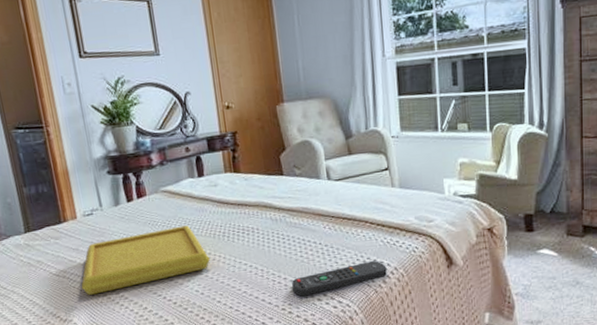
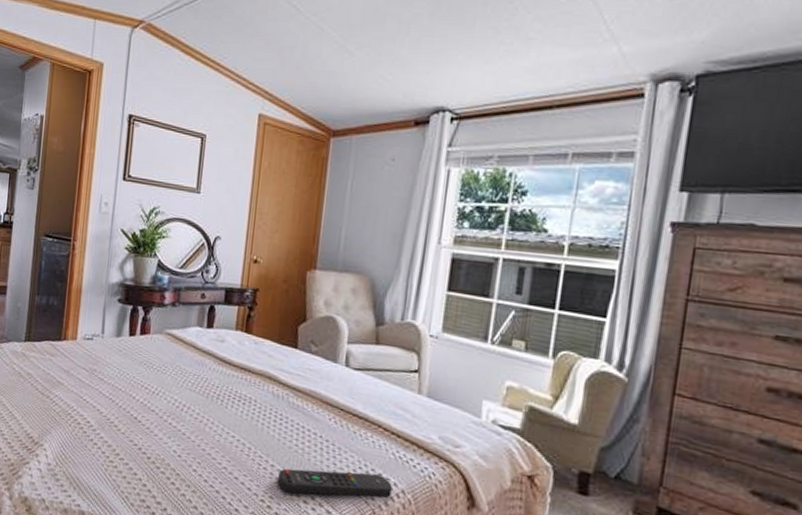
serving tray: present [81,225,210,295] -> none [61,369,197,430]

